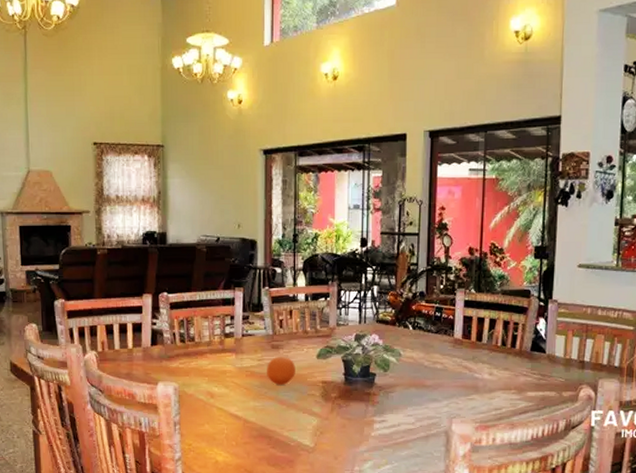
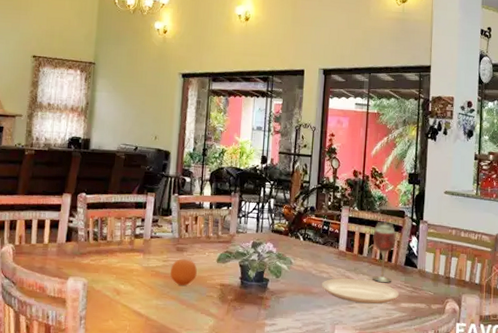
plate: none [435,369,525,395] -> present [321,278,400,304]
wineglass: none [493,304,521,370] -> present [373,222,396,282]

